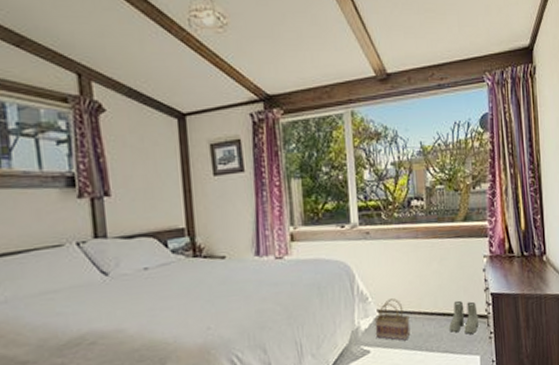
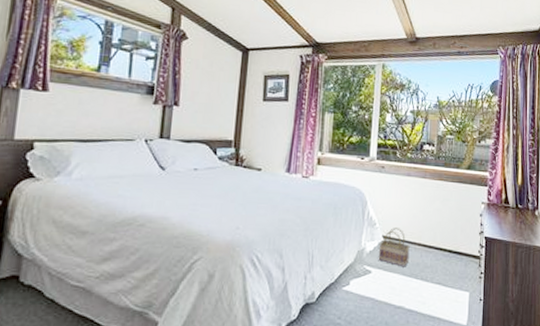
boots: present [449,300,479,334] -> none [444,238,472,271]

